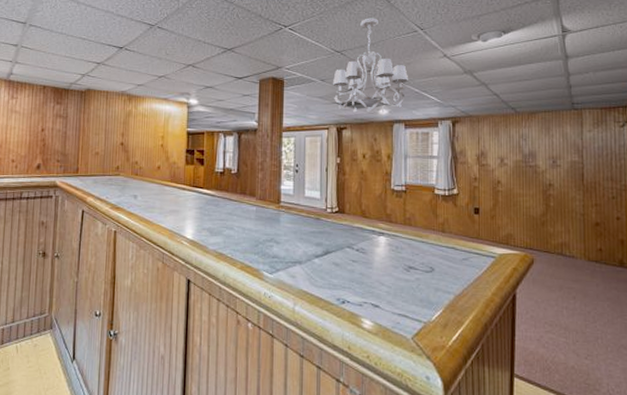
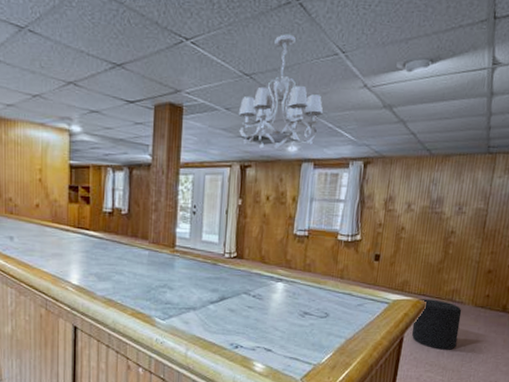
stool: none [524,253,576,308] -> present [411,299,462,350]

